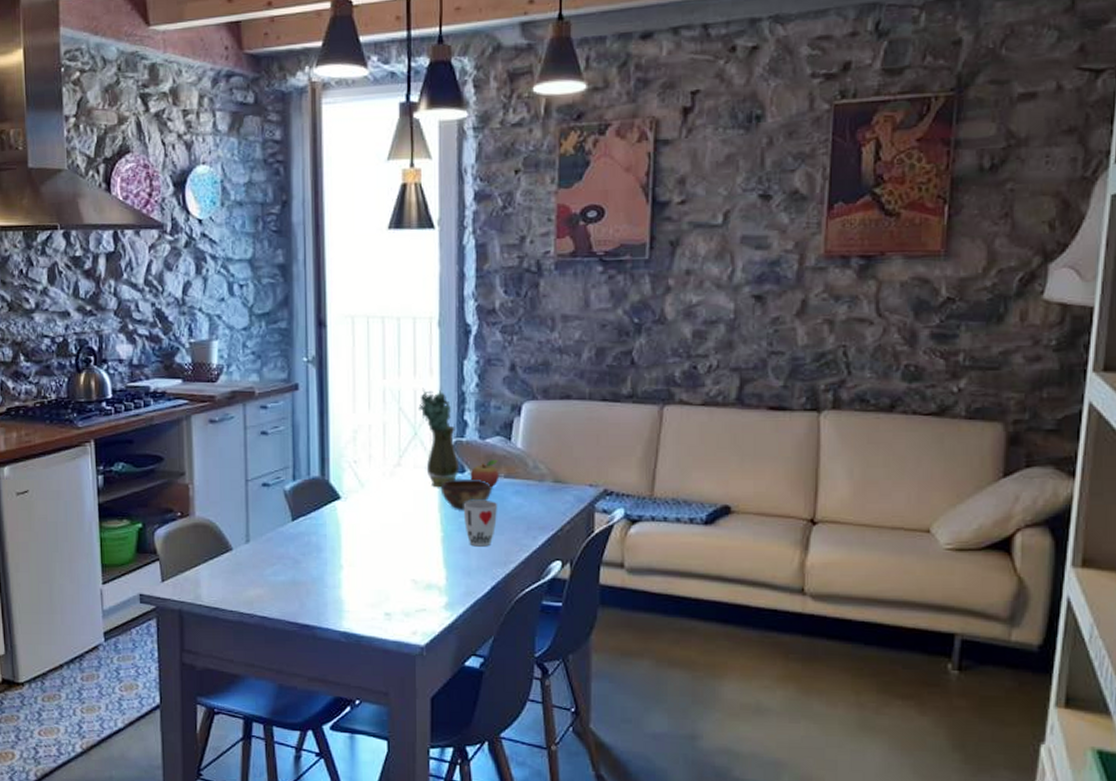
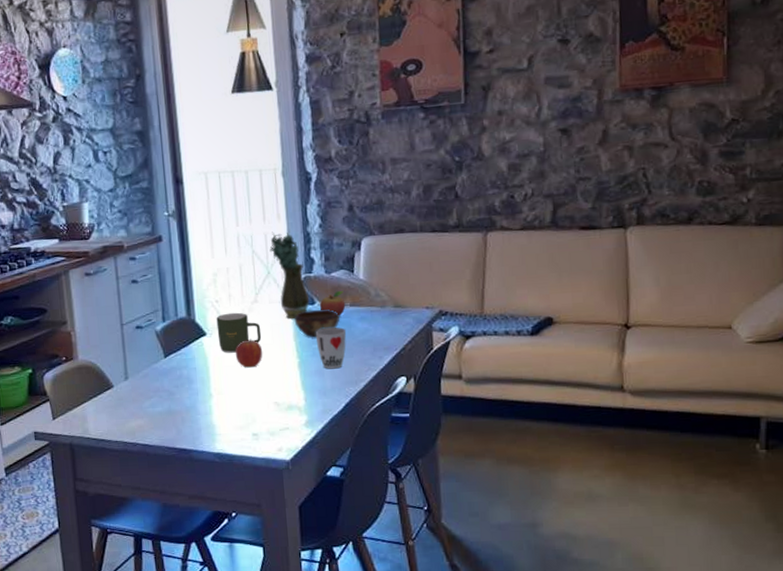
mug: none [353,476,403,521] -> present [216,312,262,353]
fruit: none [371,506,403,539] -> present [235,338,263,368]

